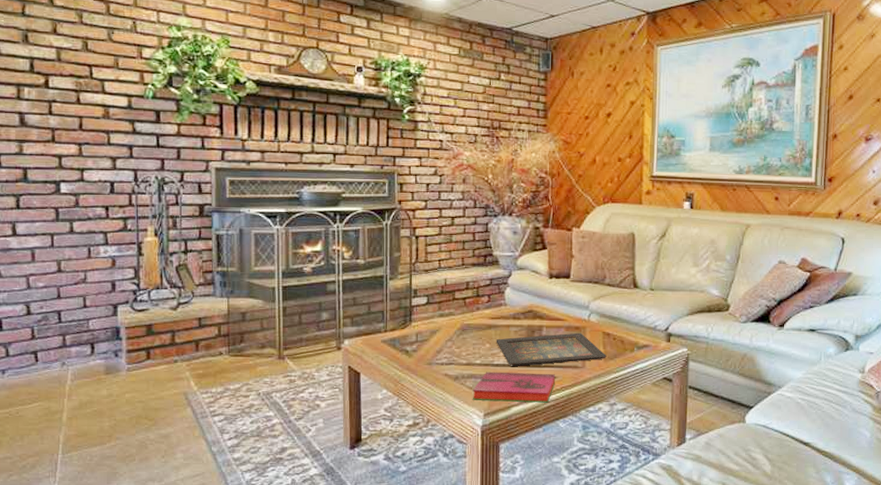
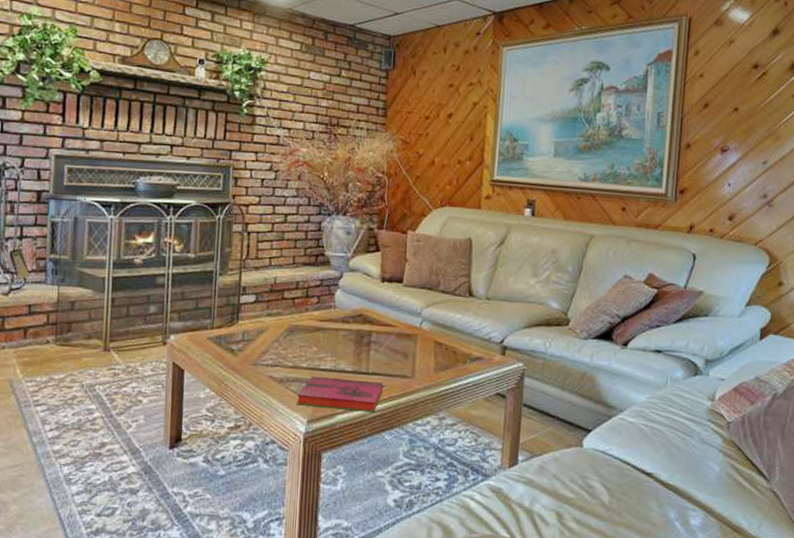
icon panel: present [496,332,607,367] -> none [323,340,438,373]

